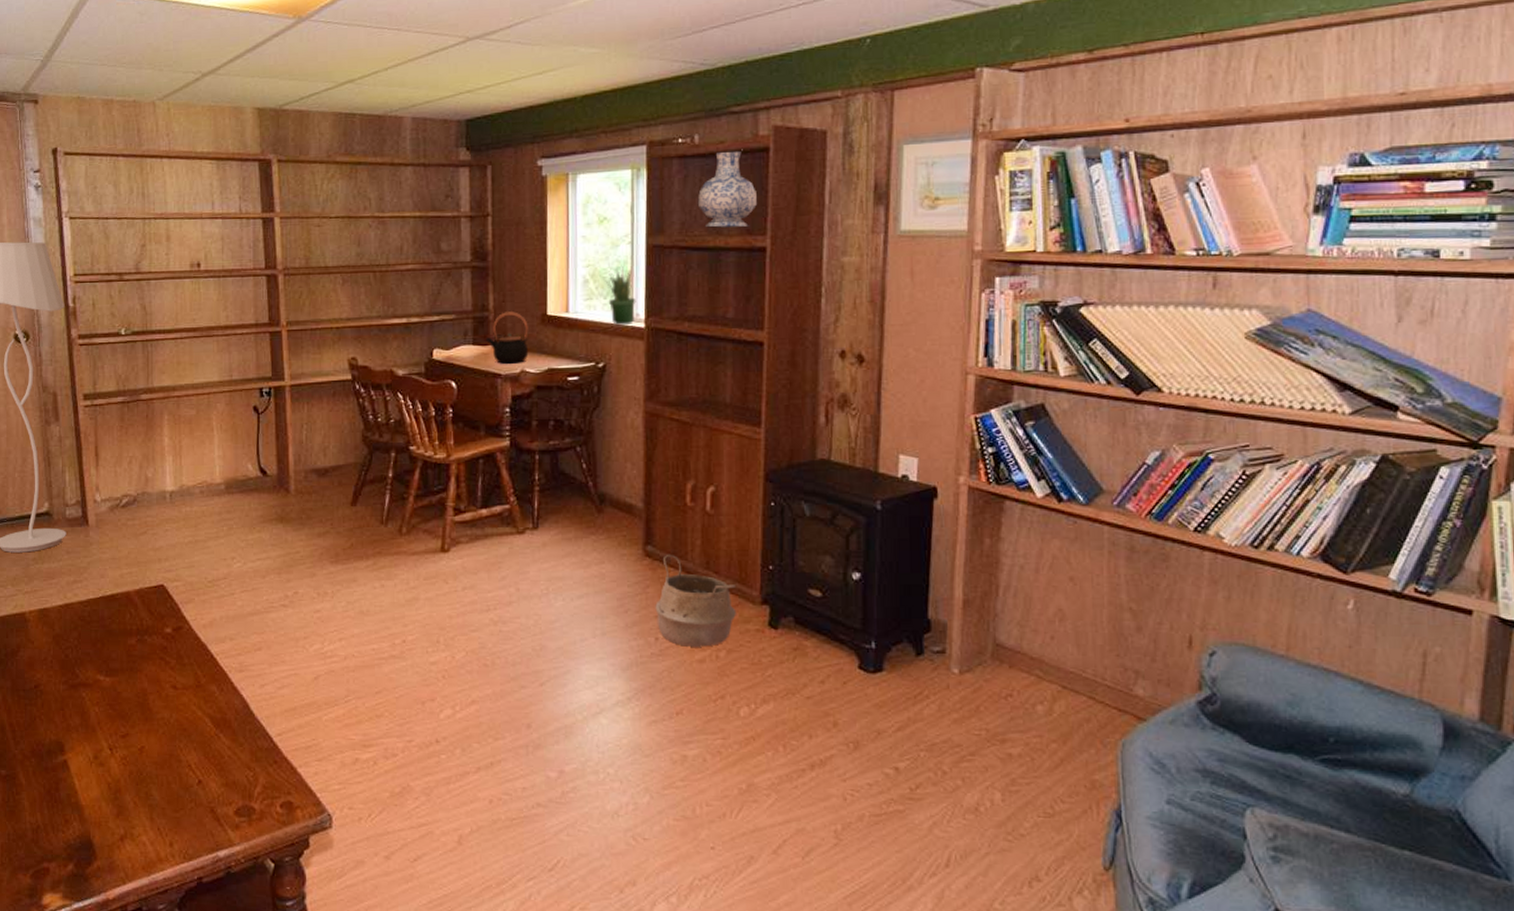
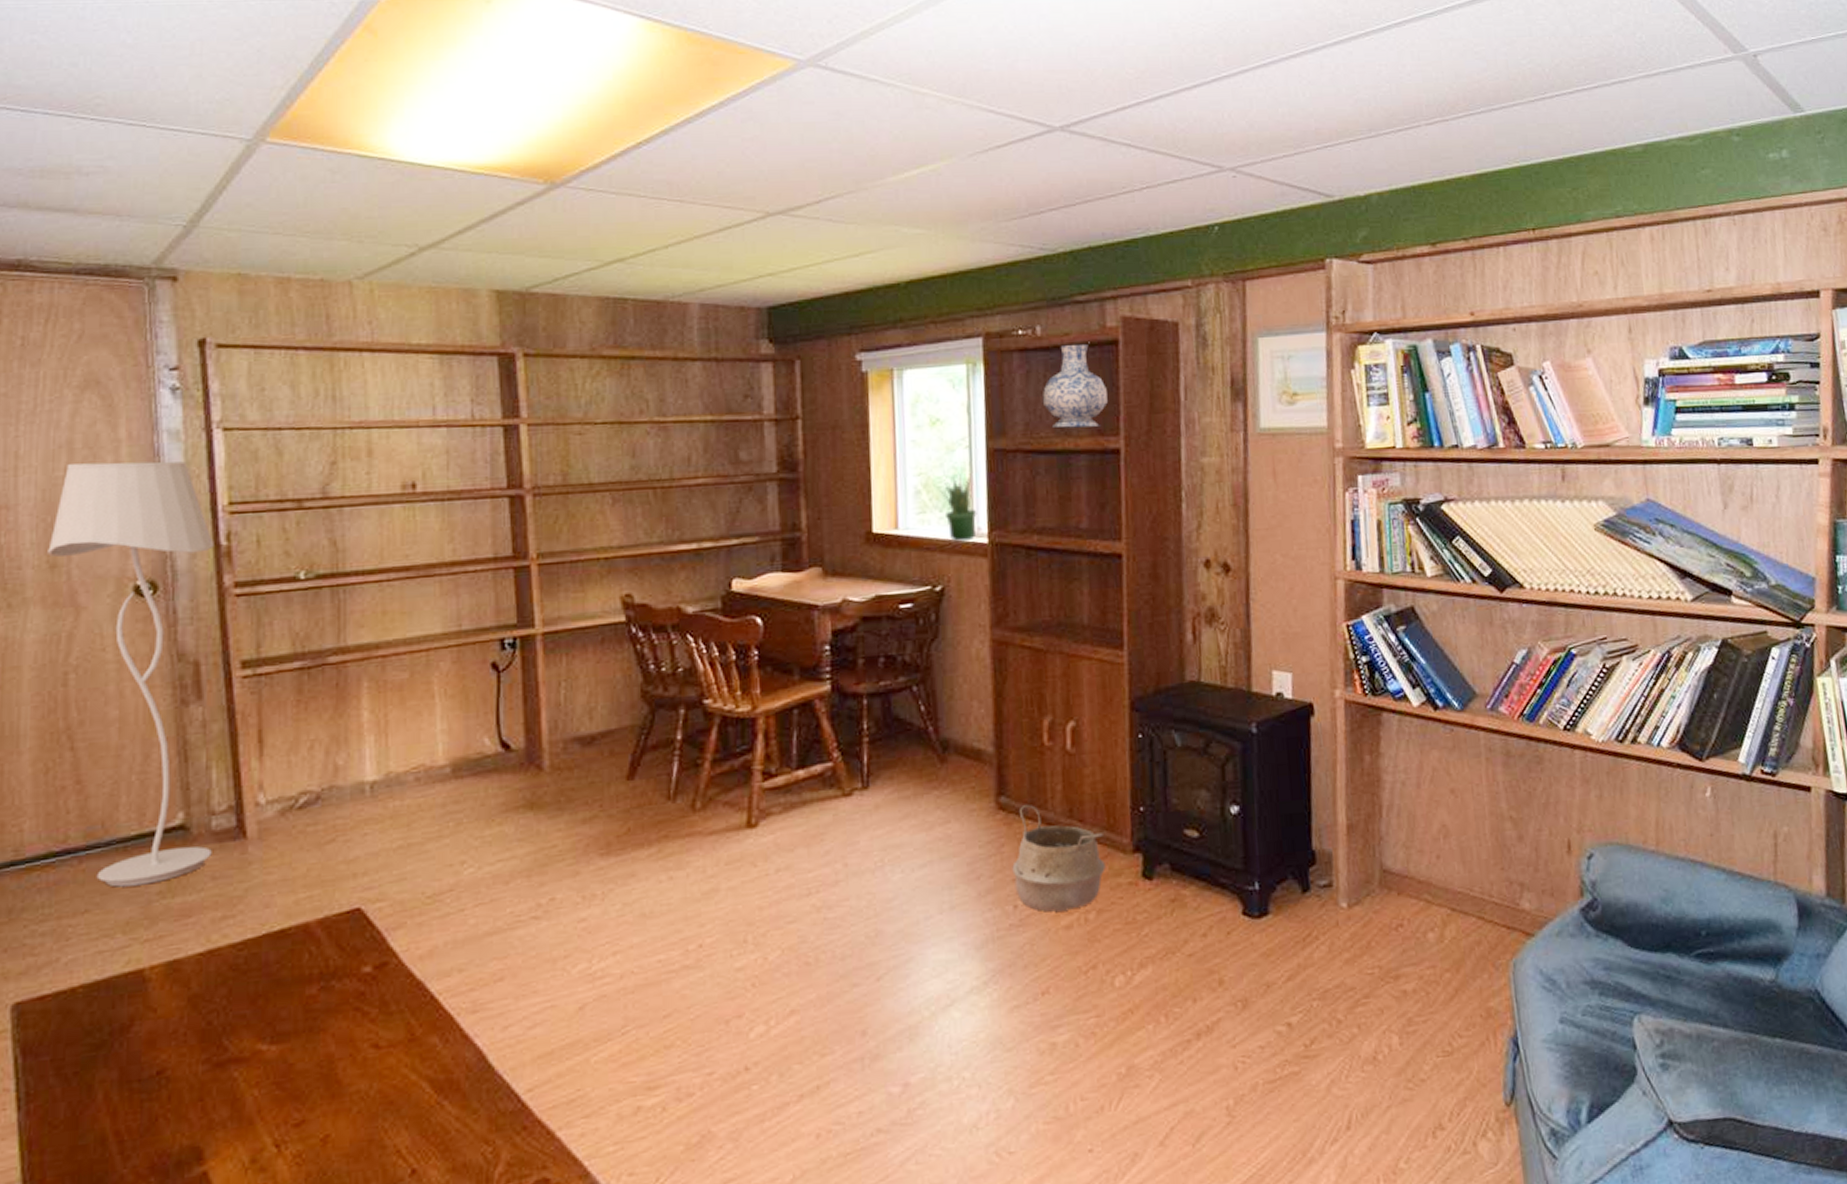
teapot: present [485,311,529,364] -> none [797,530,852,593]

